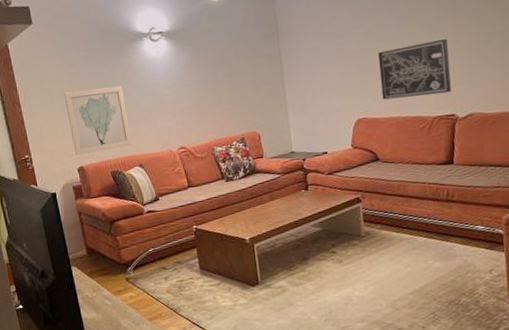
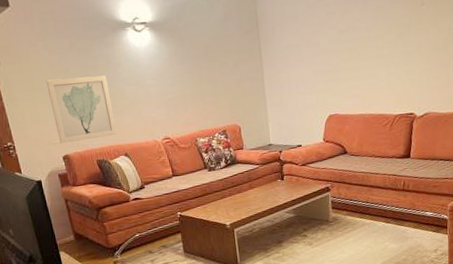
wall art: present [378,38,452,100] -> none [349,42,412,98]

